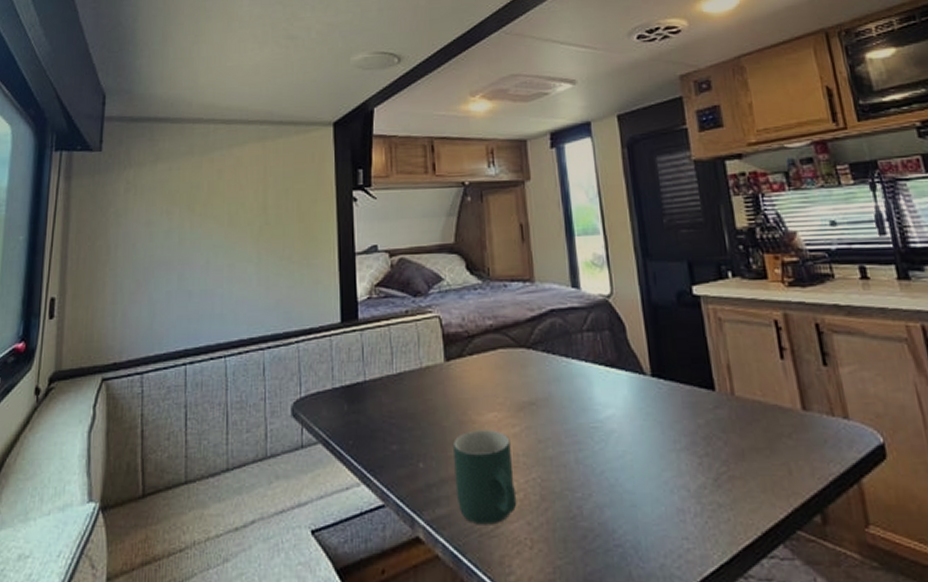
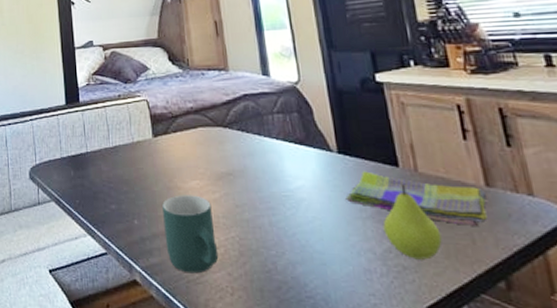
dish towel: none [659,396,804,454] -> present [346,171,488,226]
fruit: none [697,411,758,495] -> present [383,185,442,260]

